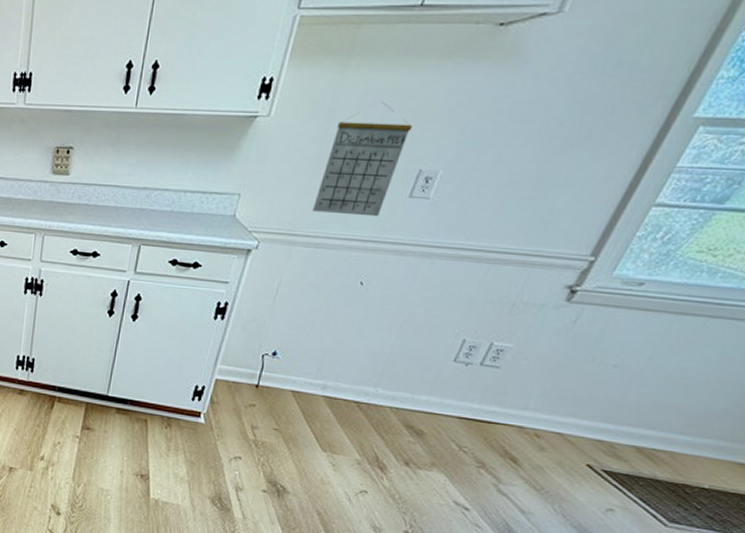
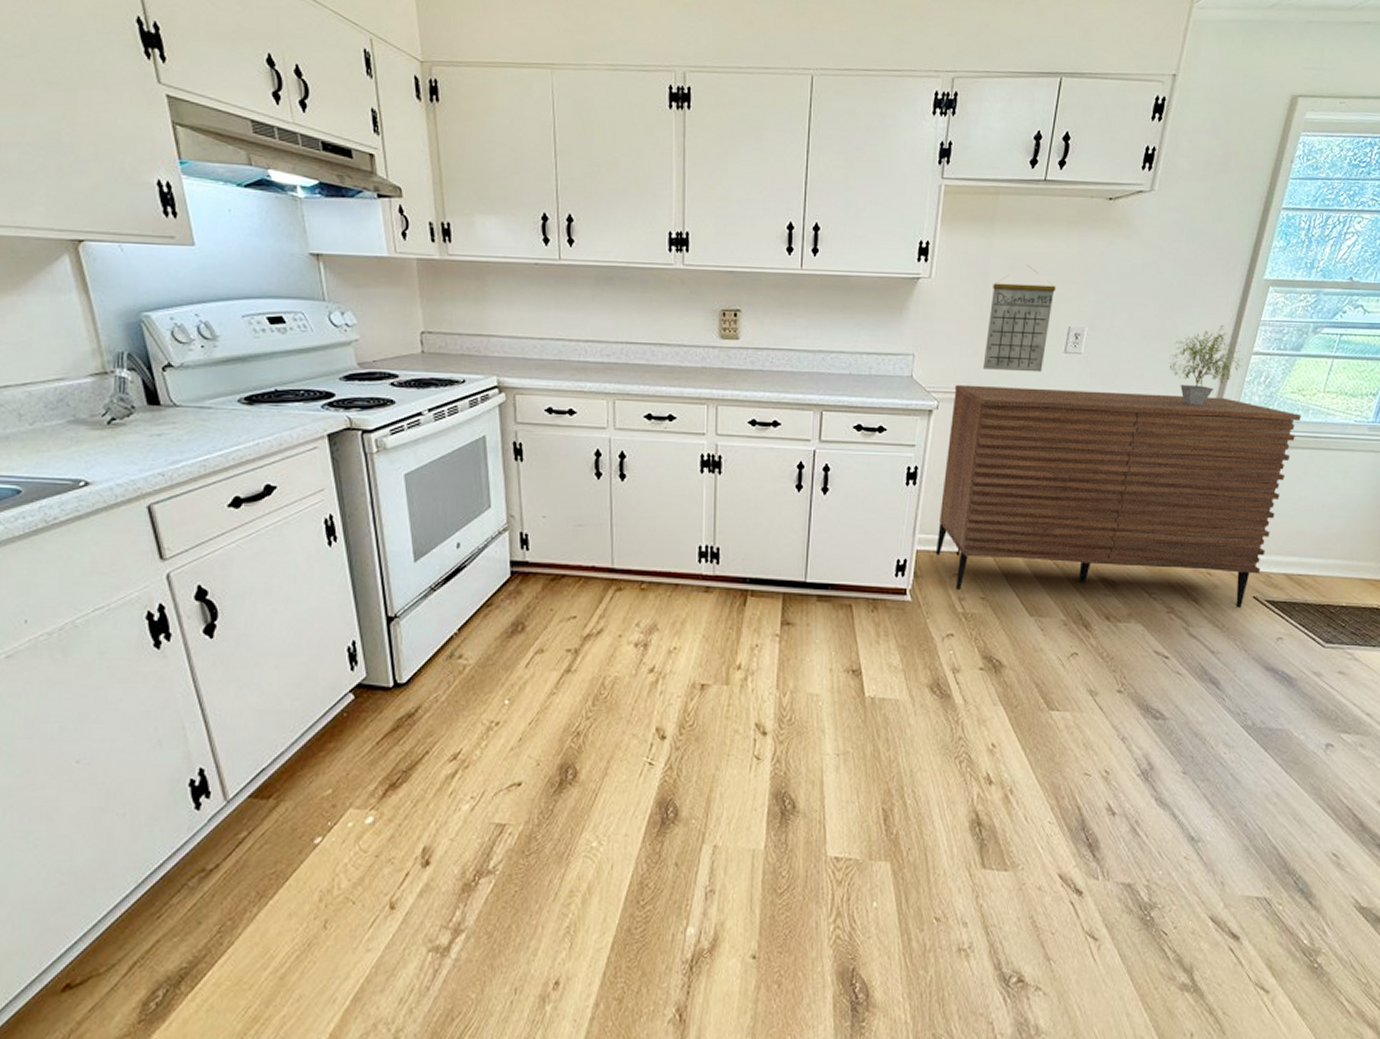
sideboard: none [234,225,704,473] -> present [935,384,1301,607]
potted plant: none [536,171,640,260] -> present [1169,325,1244,405]

